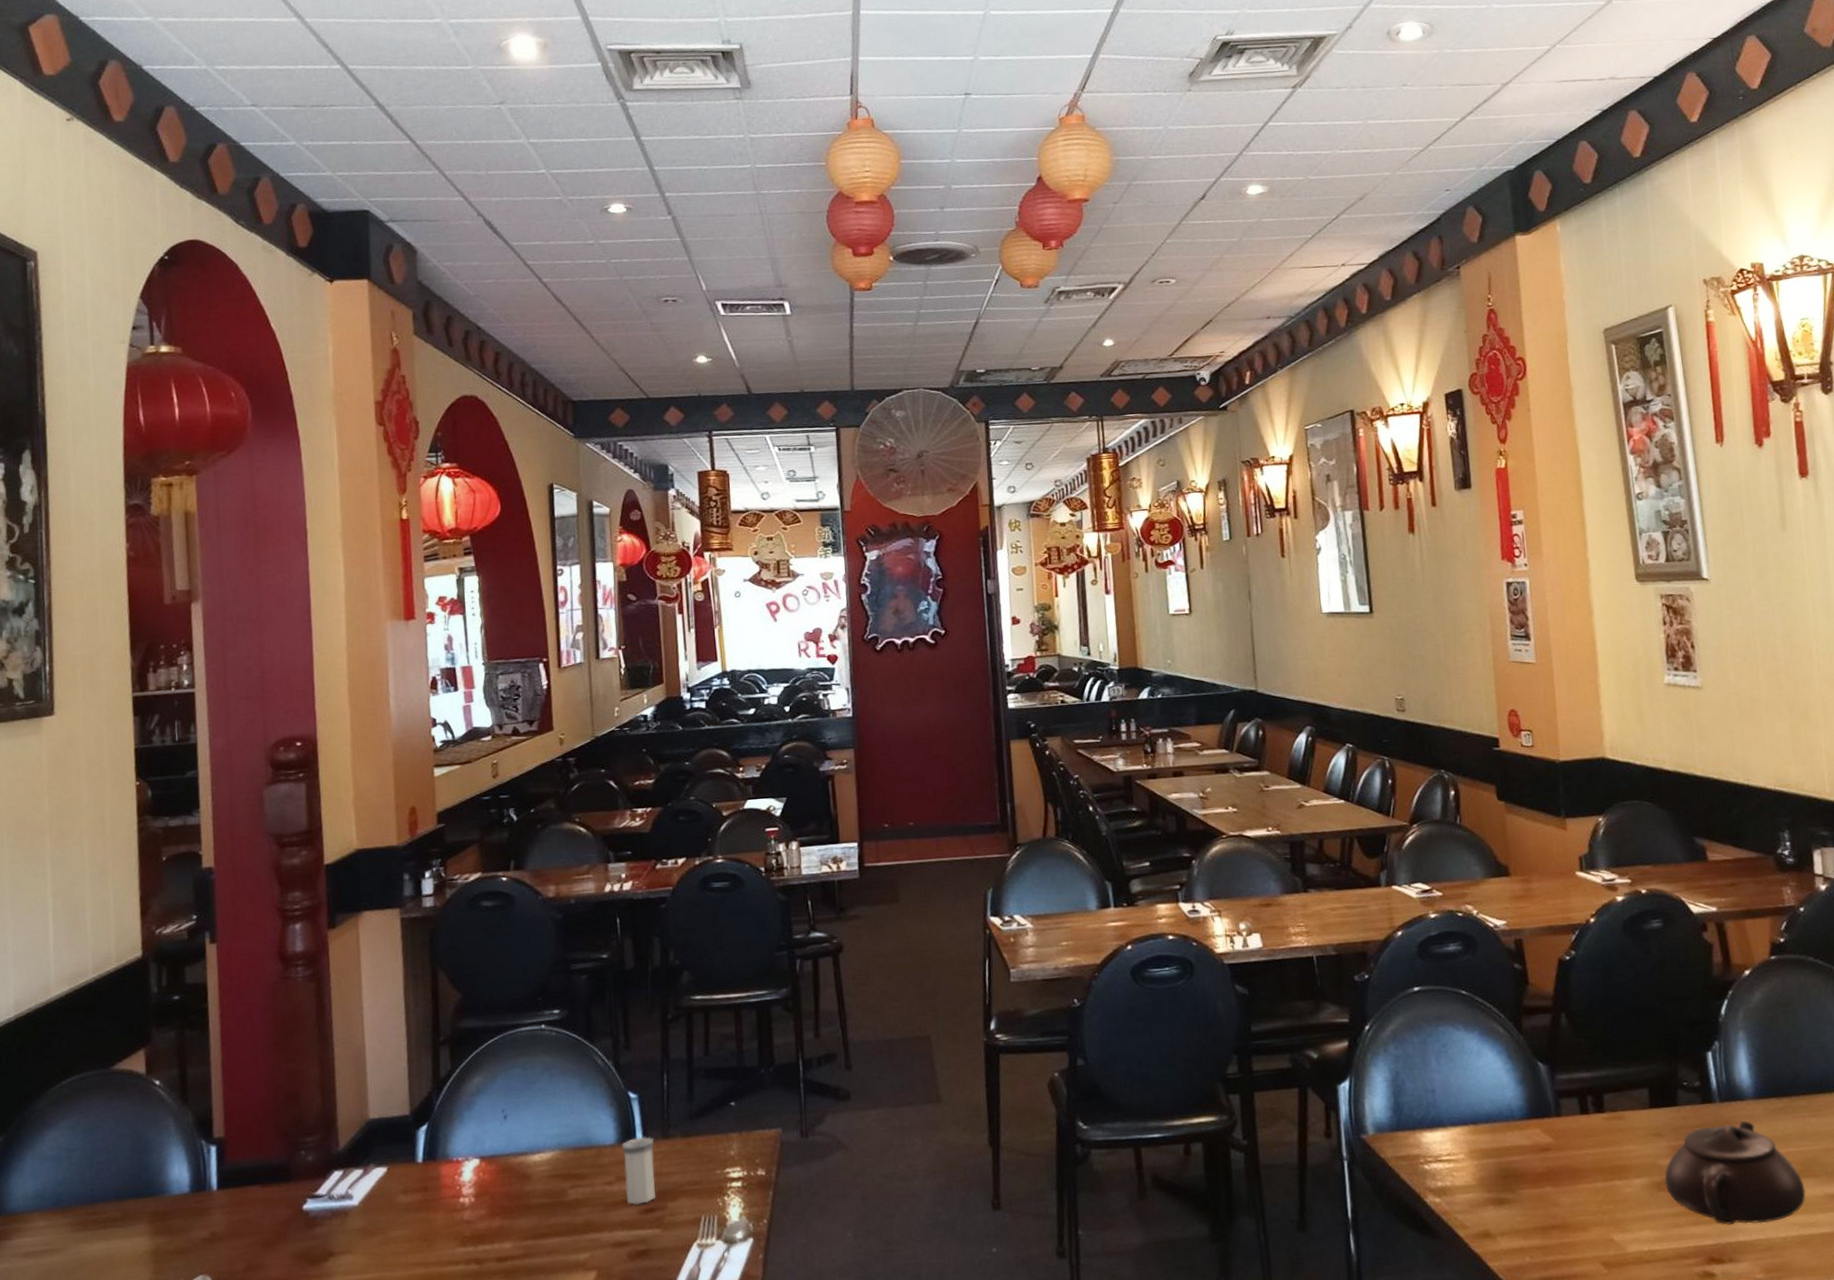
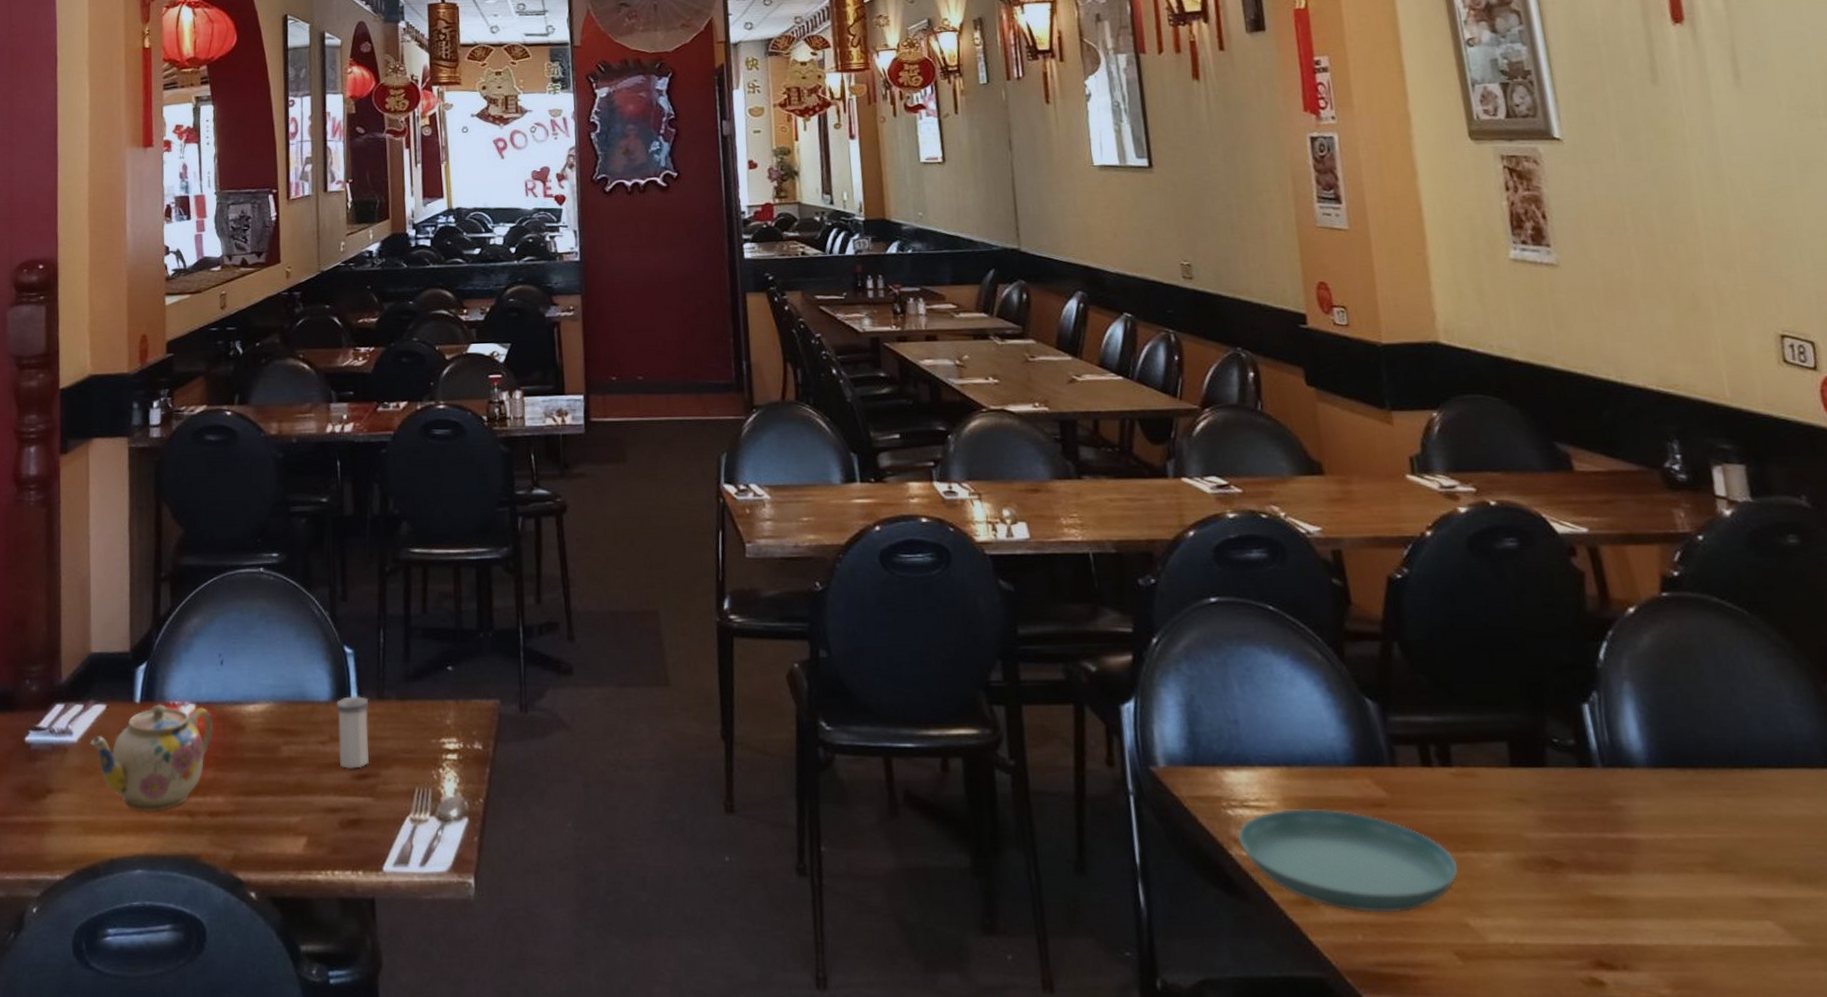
teapot: none [371,1161,499,1264] -> present [90,704,213,811]
saucer: none [1432,1156,1607,1239] -> present [1237,808,1459,913]
teapot: present [1664,1121,1806,1226] -> none [1533,793,1723,925]

